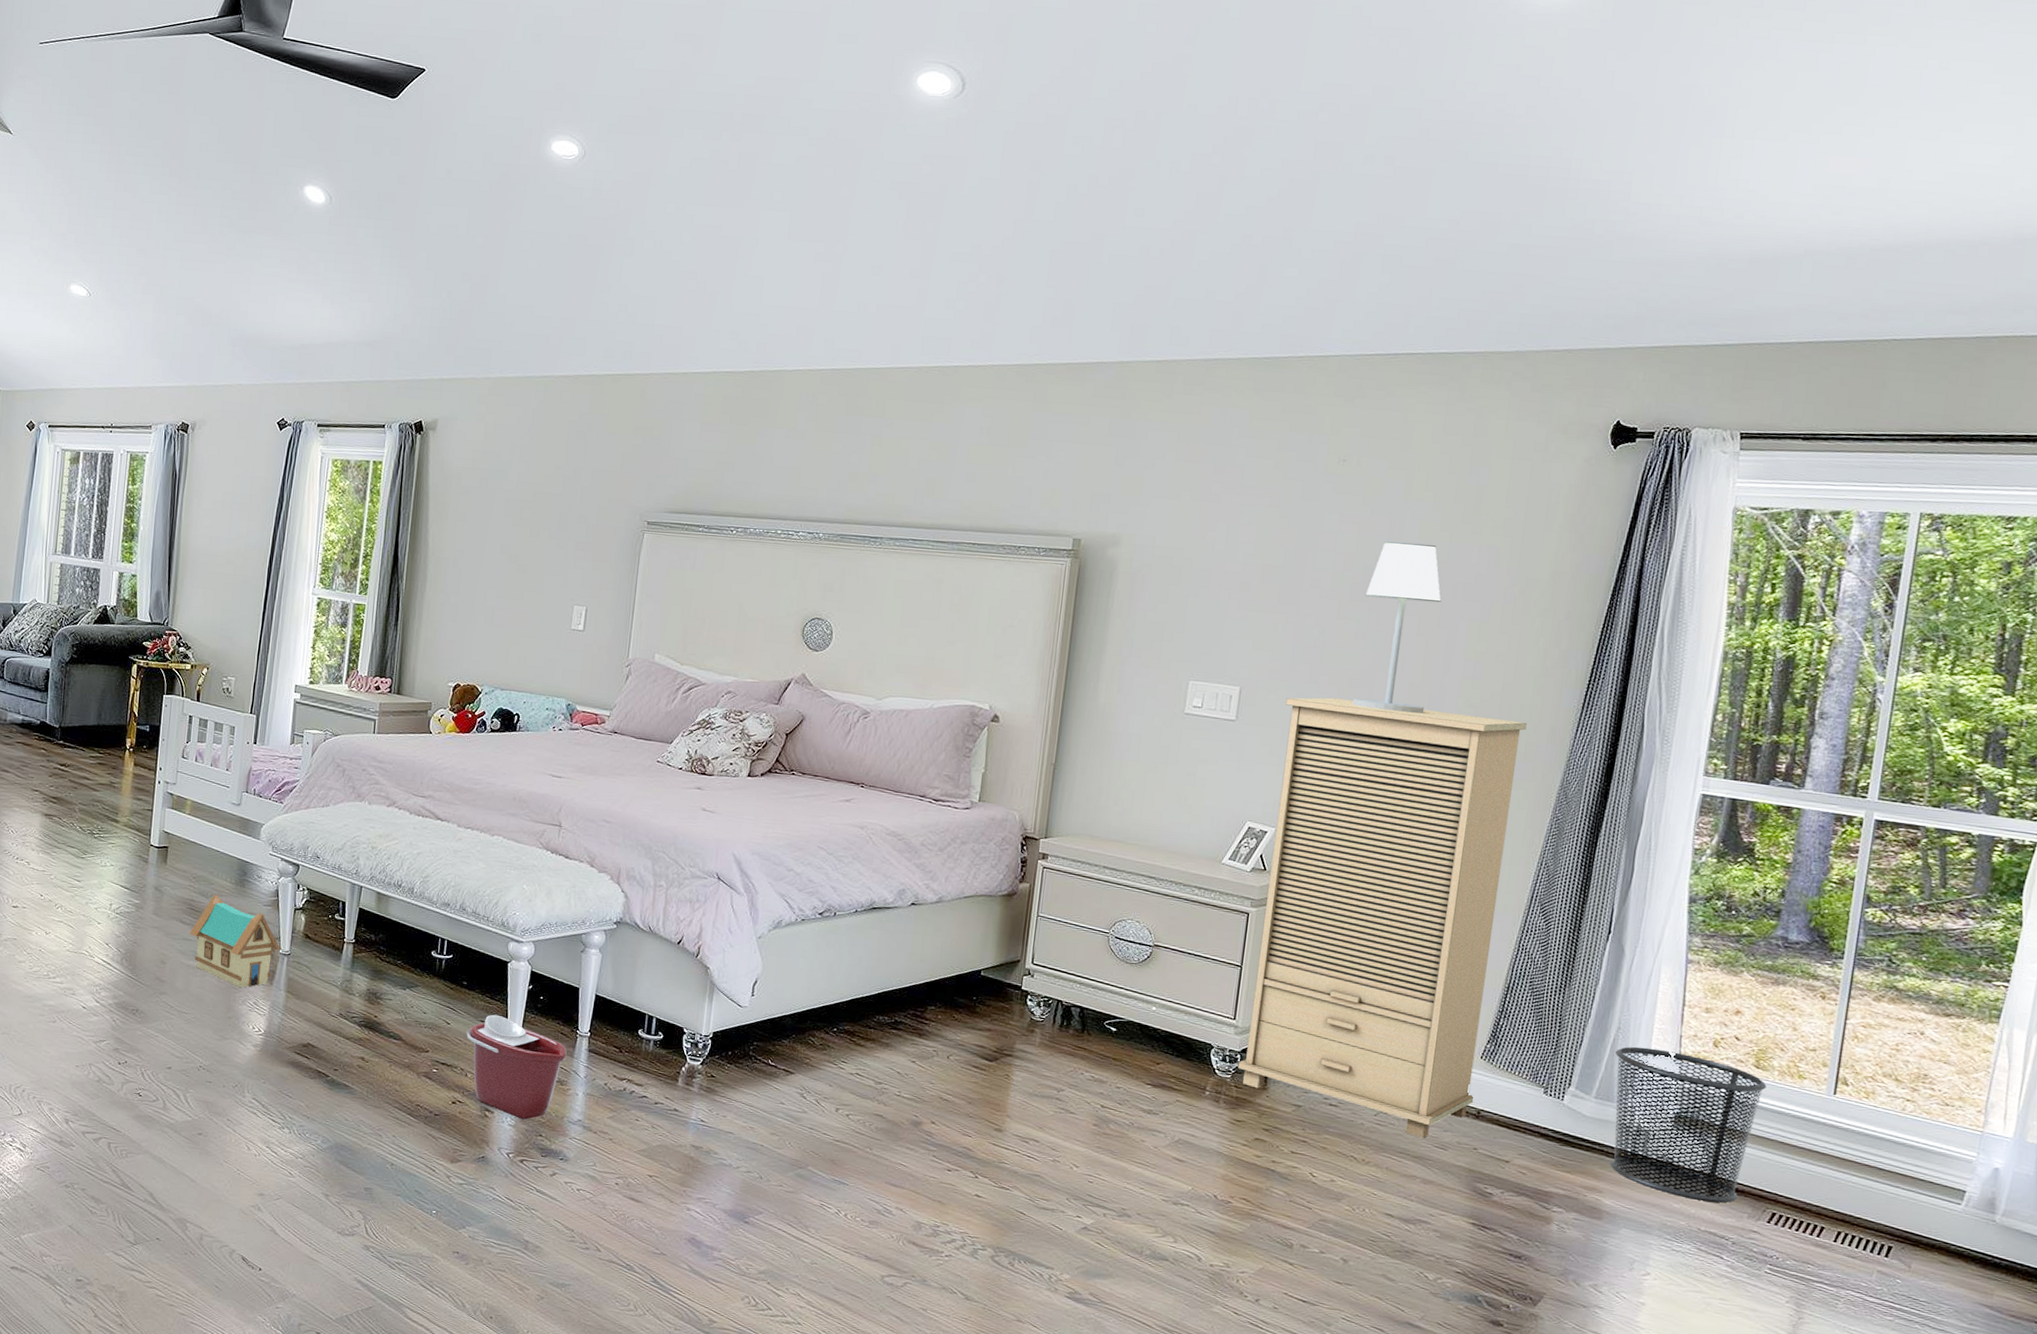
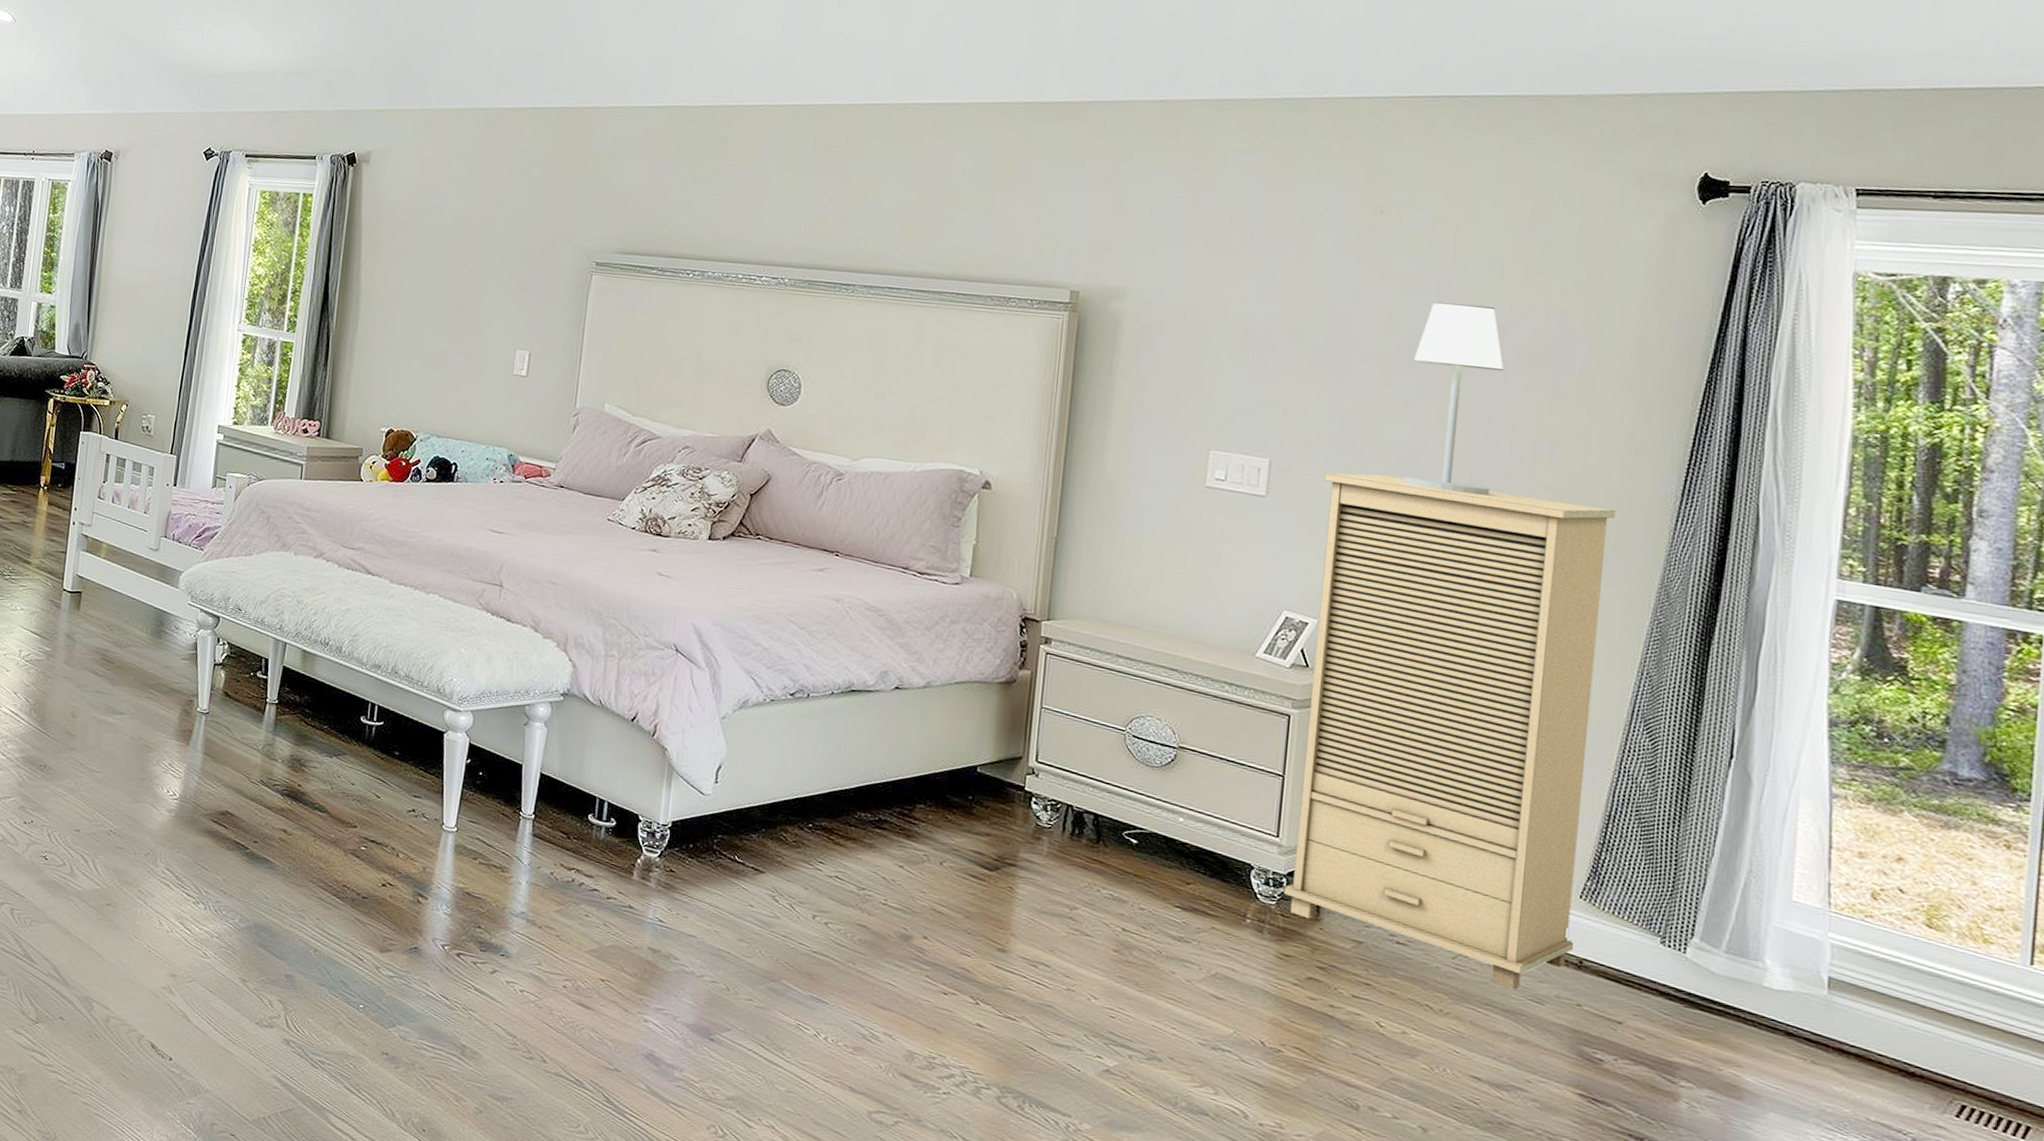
toy house: present [189,894,281,988] -> none [102,644,199,748]
bucket: present [466,1014,567,1120] -> none [398,789,509,909]
waste bin: present [1610,1046,1767,1203] -> none [1748,893,1943,1089]

